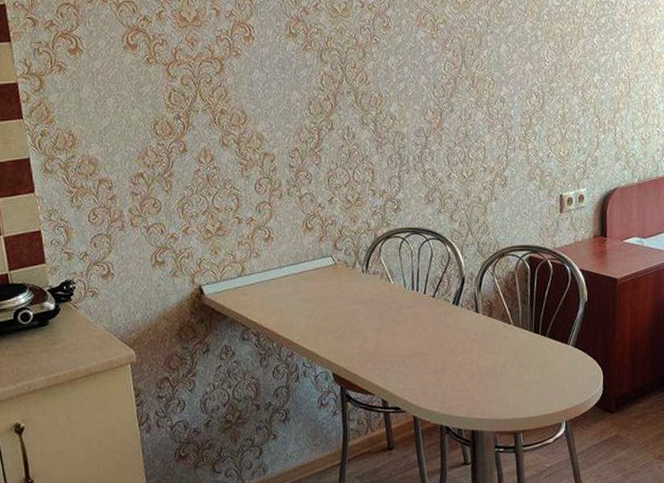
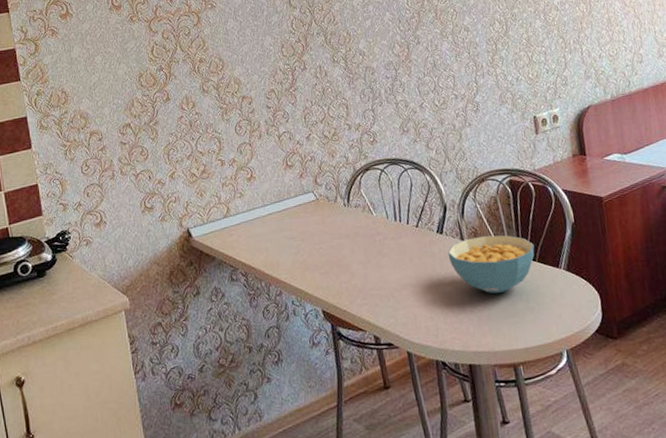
cereal bowl: none [461,309,546,366] -> present [447,235,535,294]

